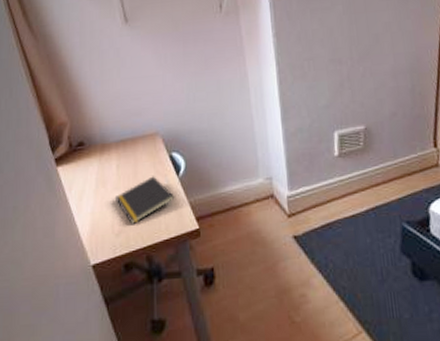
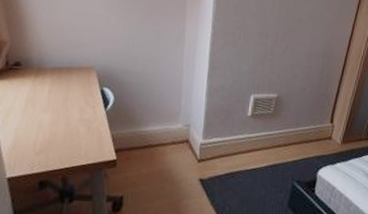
notepad: present [114,176,175,225] -> none [41,105,99,147]

